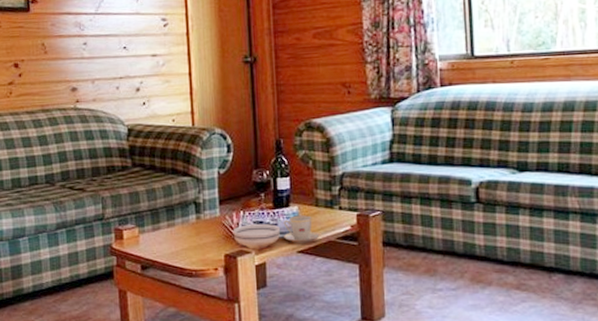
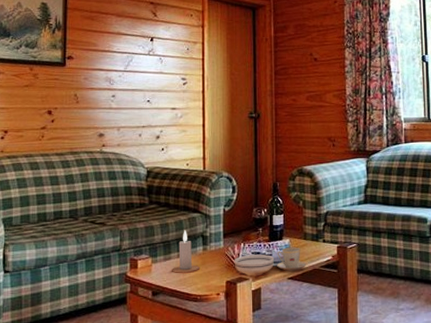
candle: none [162,196,193,245] -> present [172,230,200,273]

